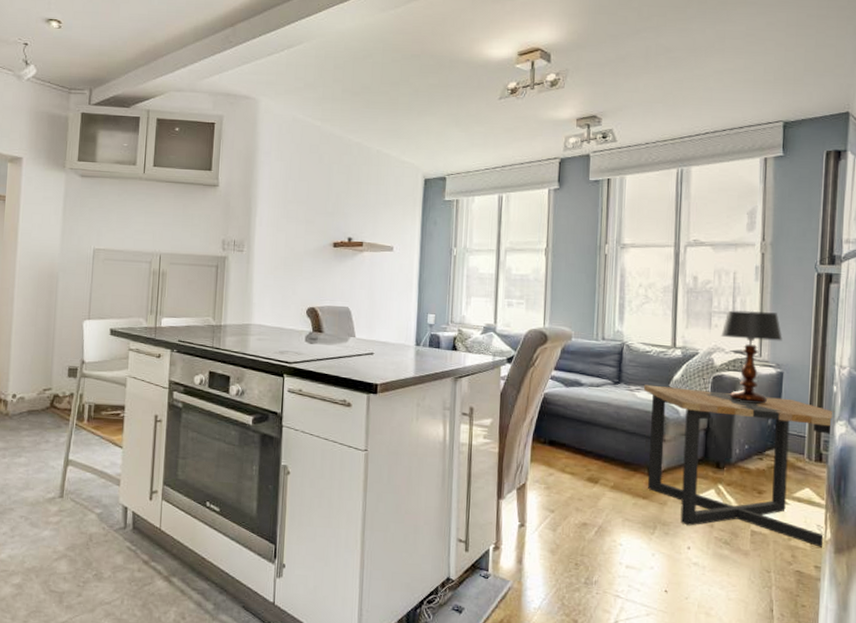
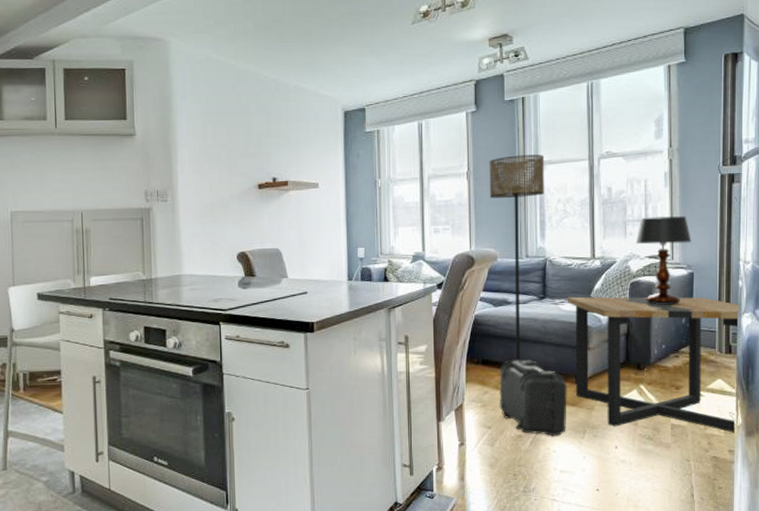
backpack: none [564,443,639,529] -> present [499,359,567,436]
floor lamp: none [567,235,627,445] -> present [489,155,544,361]

